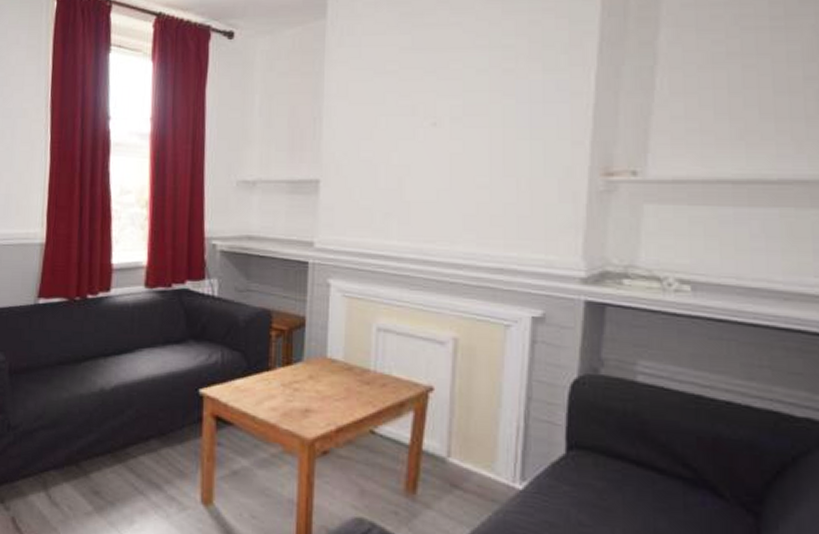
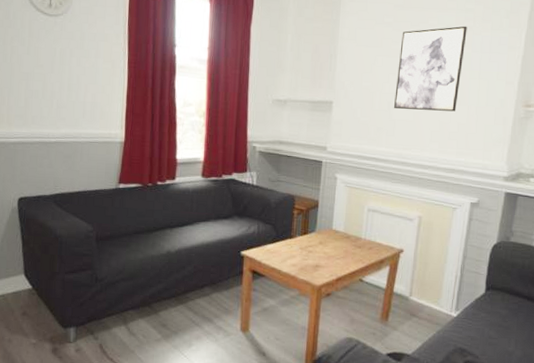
wall art: none [406,68,507,187] -> present [393,26,467,112]

